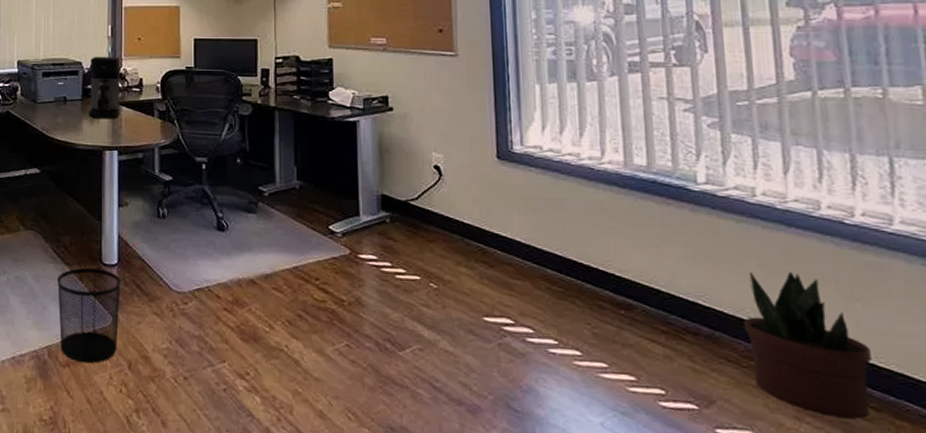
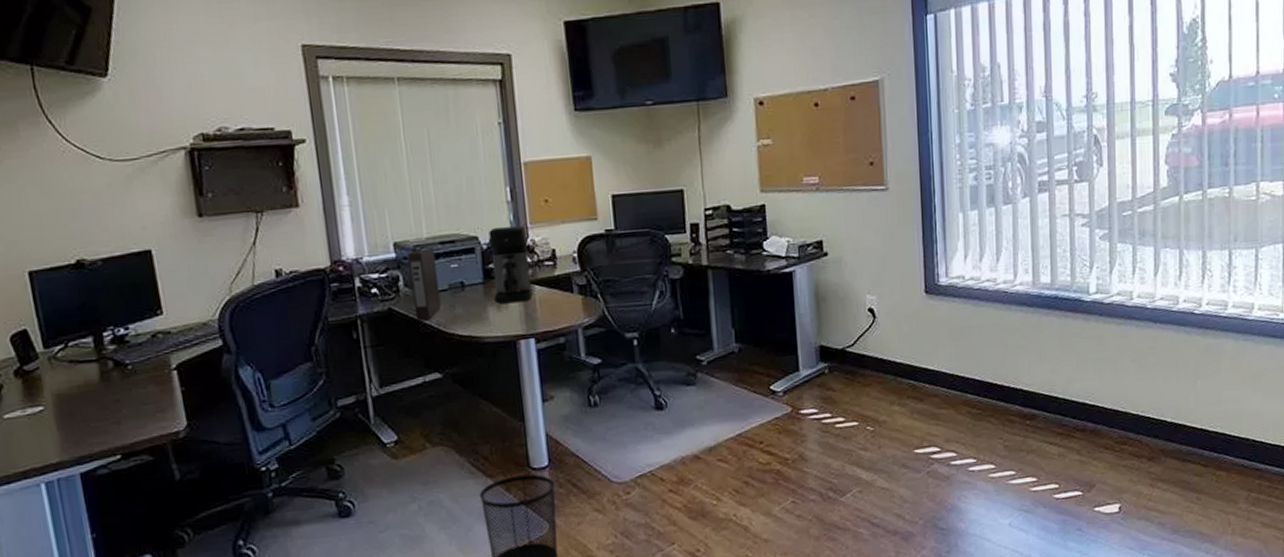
binder: none [26,66,47,125] -> present [408,246,441,321]
planter: present [743,272,871,420] -> none [1118,363,1204,479]

